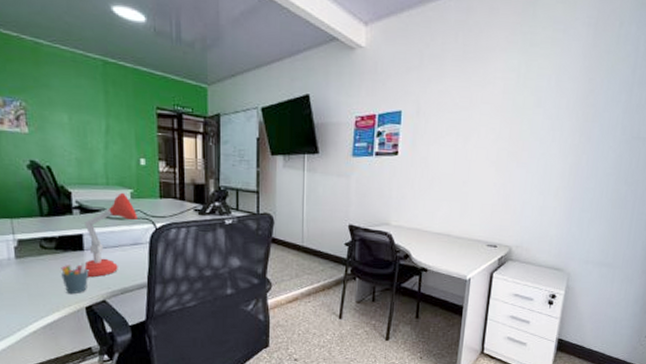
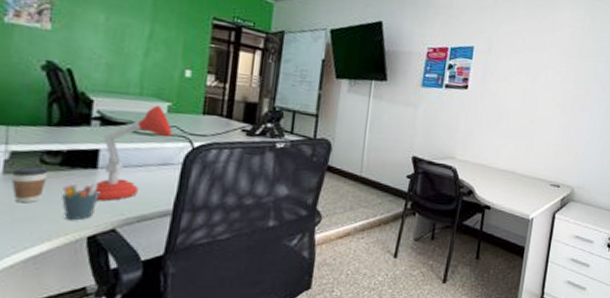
coffee cup: none [21,250,48,282] -> present [11,165,49,204]

